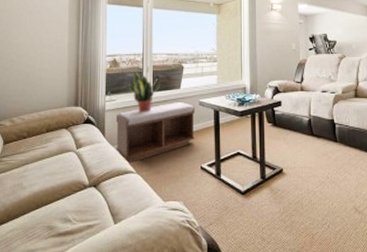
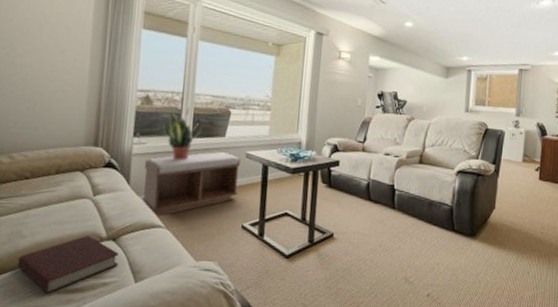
book: none [20,184,100,237] -> present [17,236,119,294]

